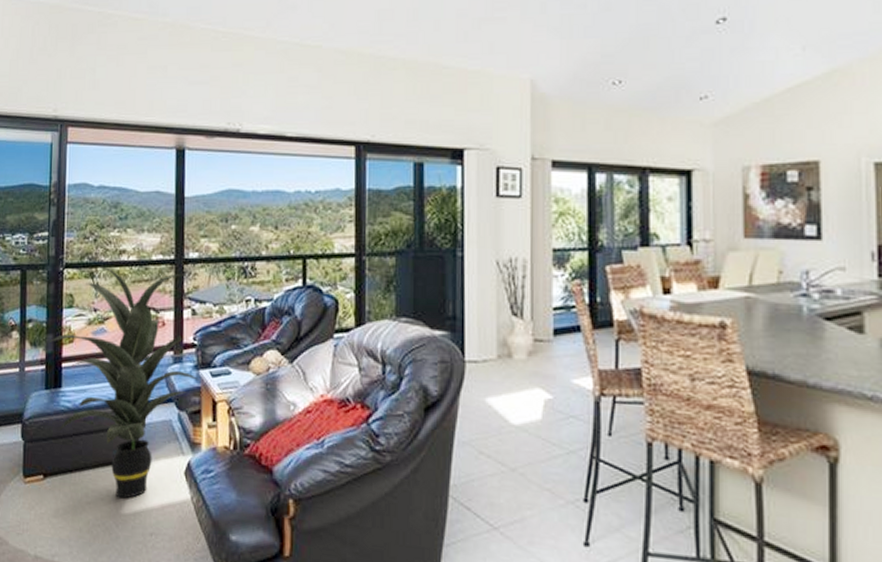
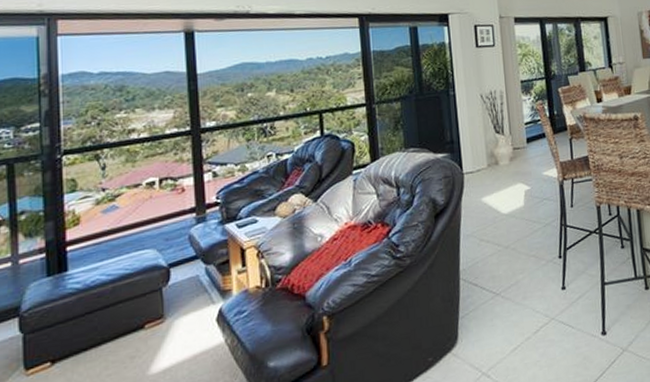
indoor plant: present [49,267,199,499] -> none [48,141,225,361]

